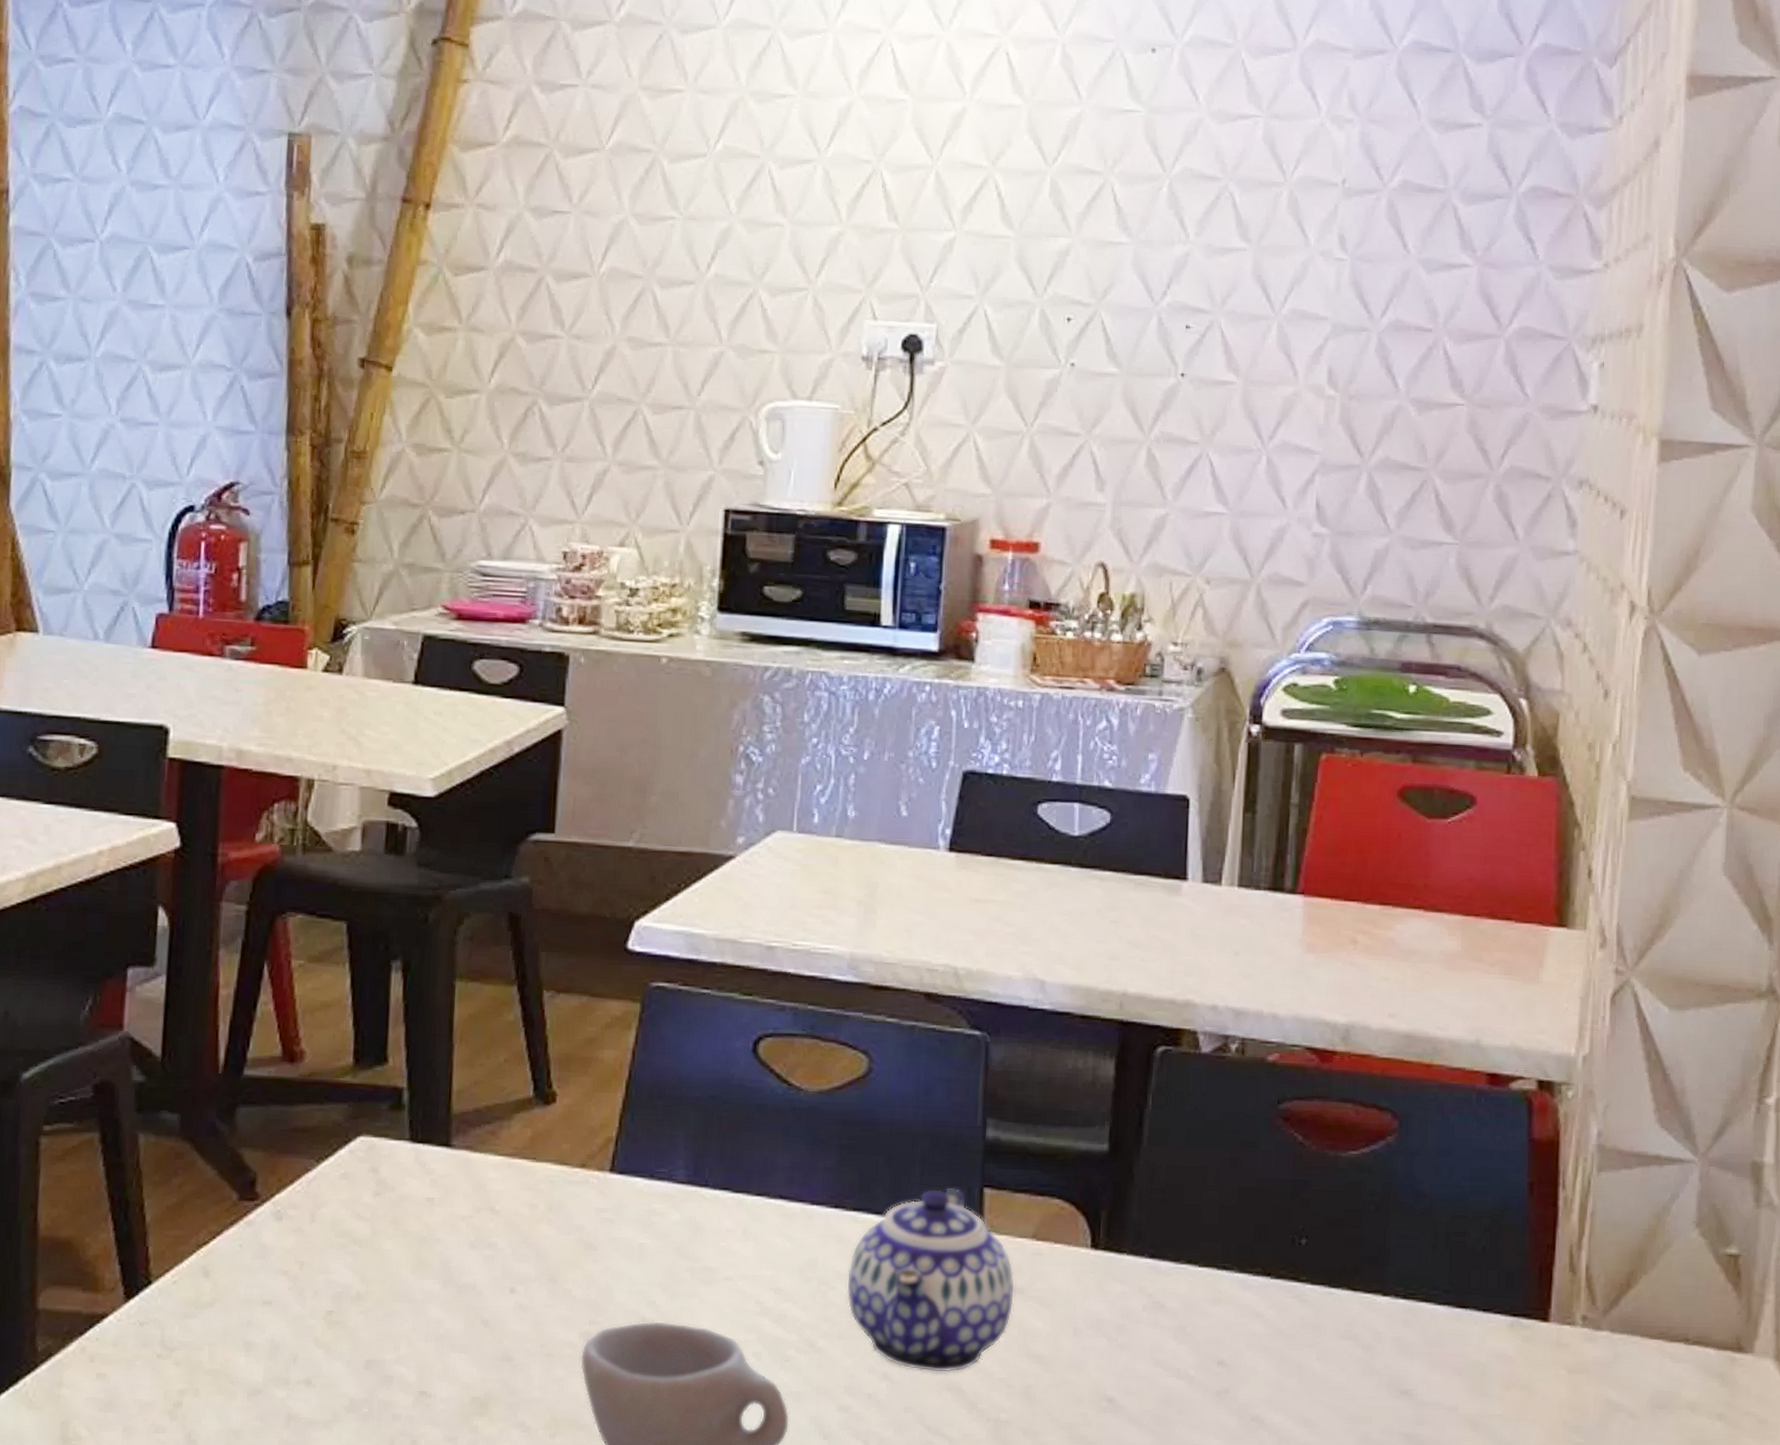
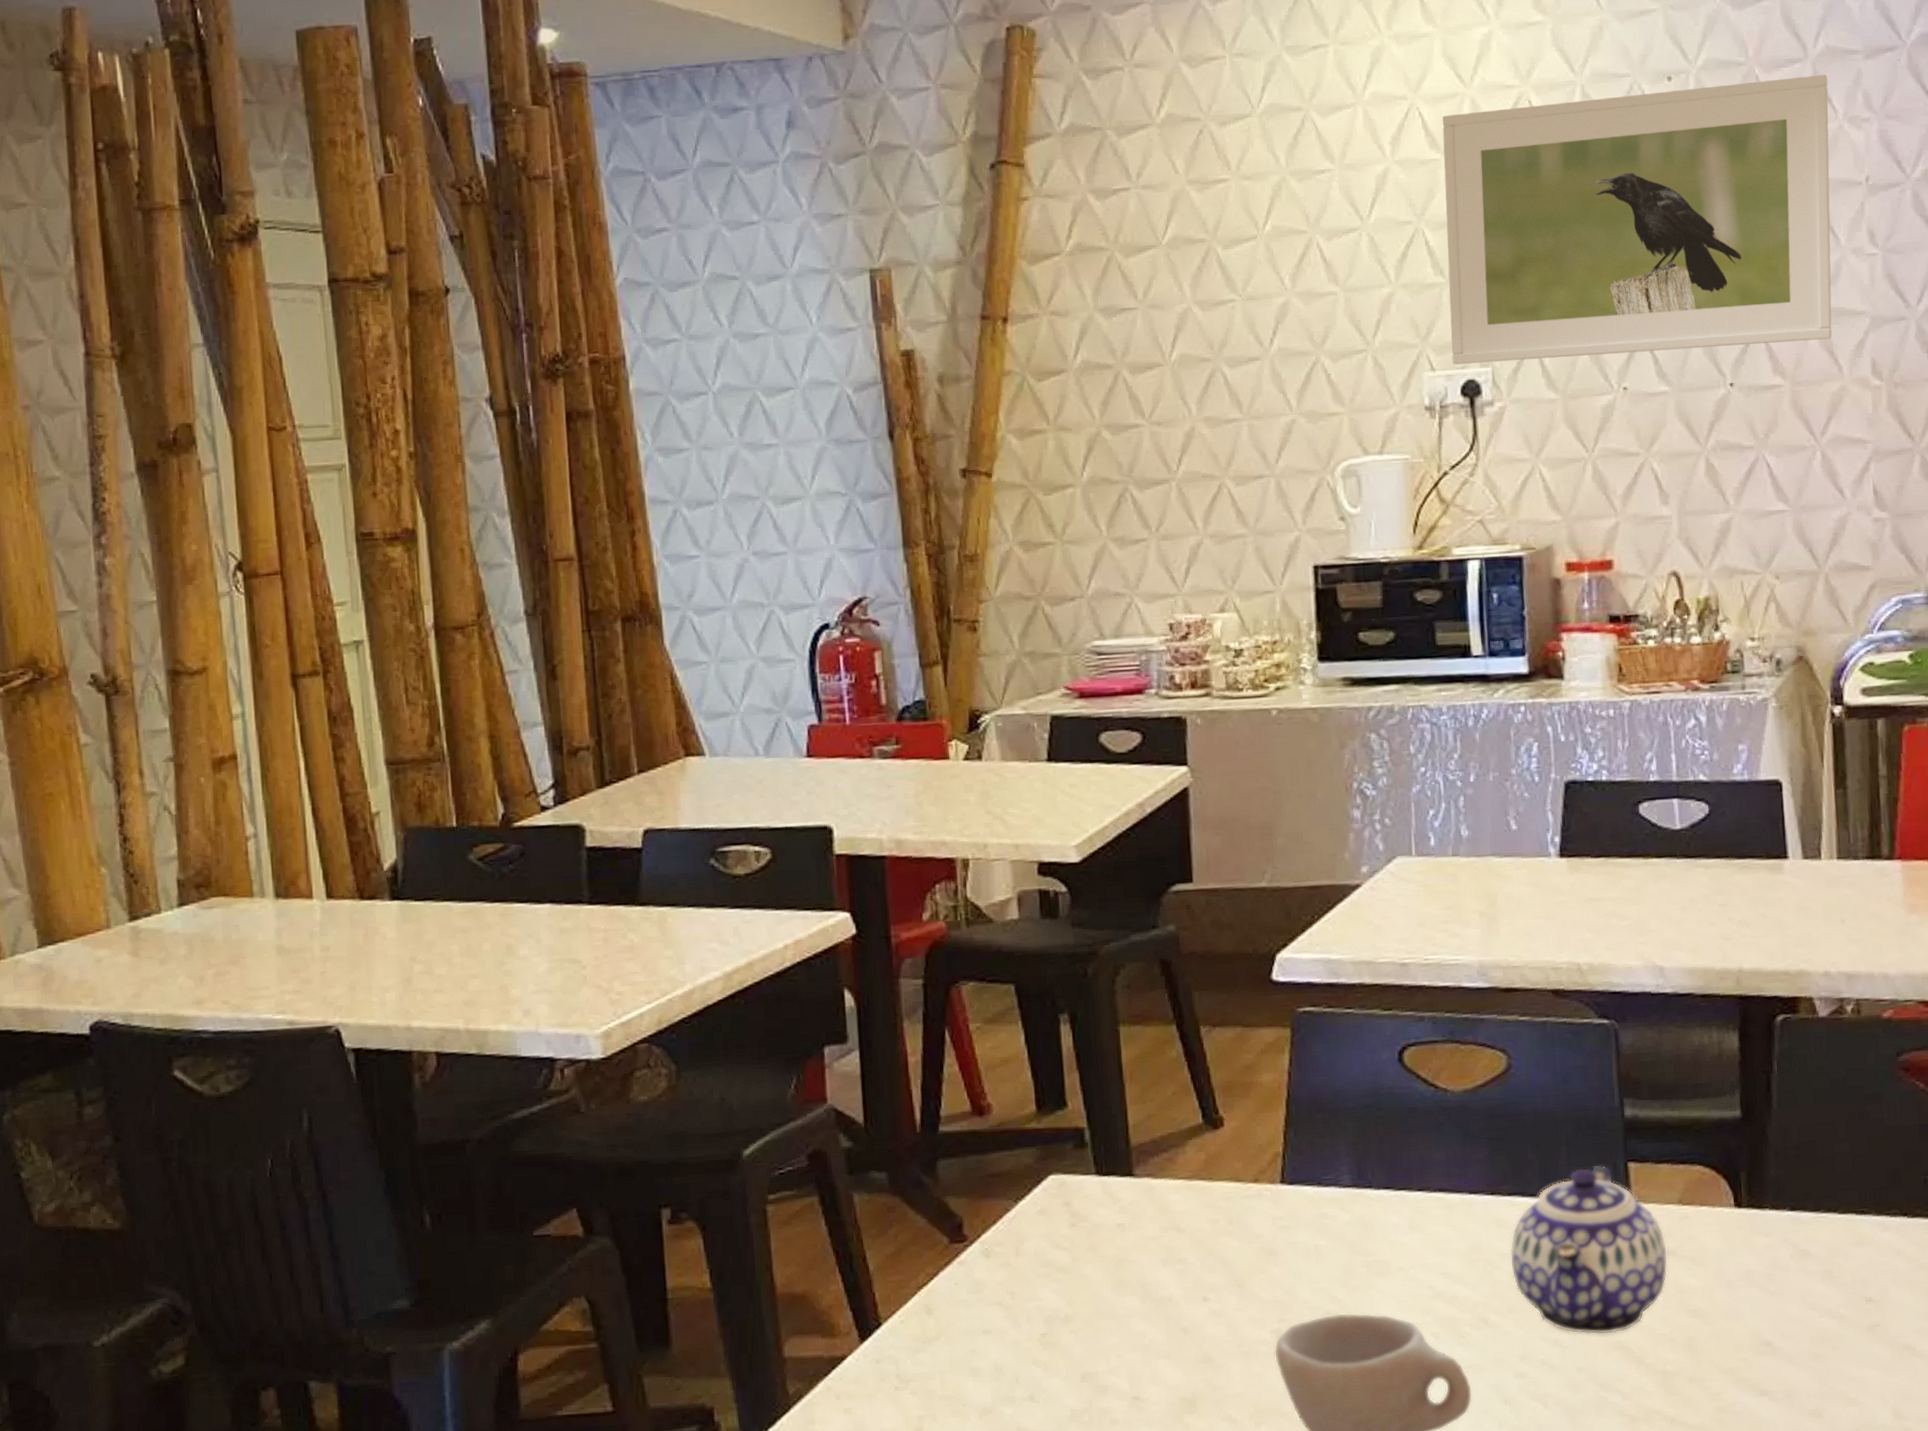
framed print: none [896,55,1315,341] -> present [1442,74,1832,365]

